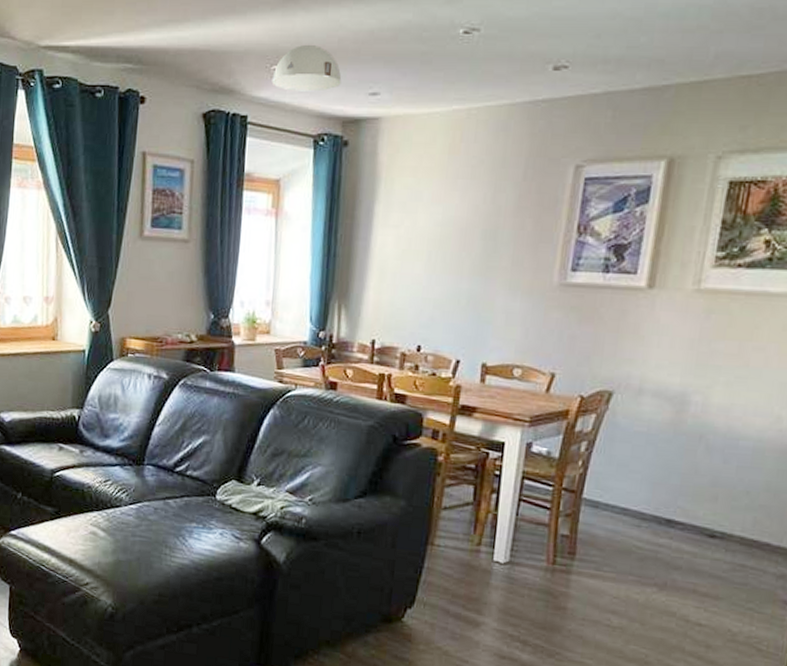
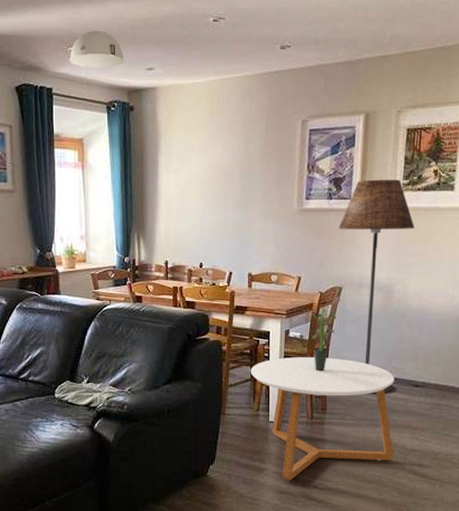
coffee table: none [473,478,680,643] -> present [250,357,395,480]
potted plant: none [563,419,601,503] -> present [311,309,336,372]
floor lamp: none [615,248,729,541] -> present [338,179,415,393]

